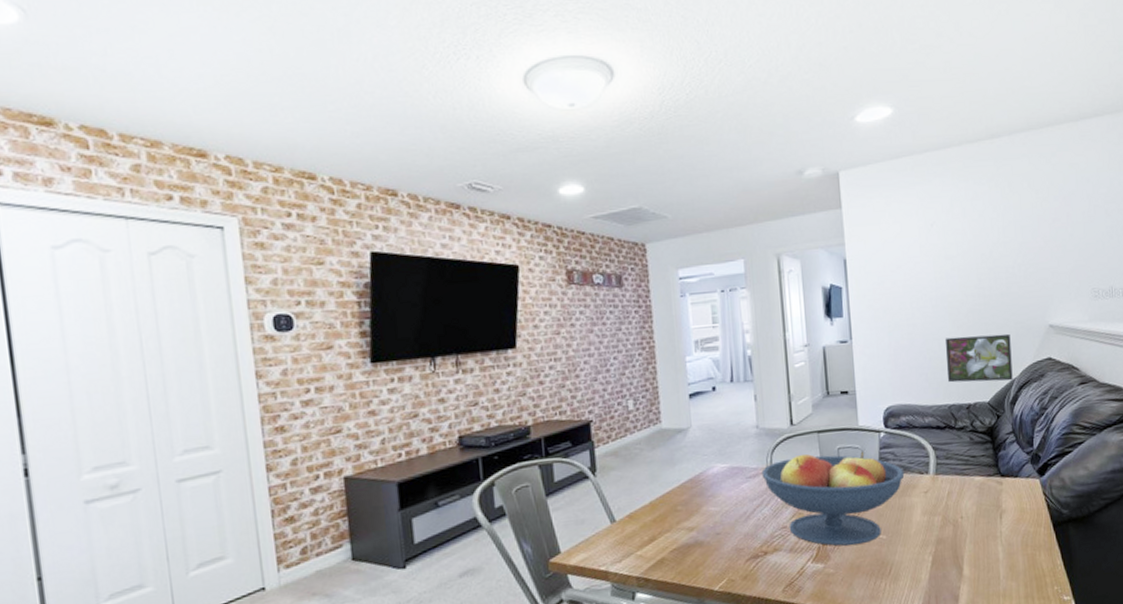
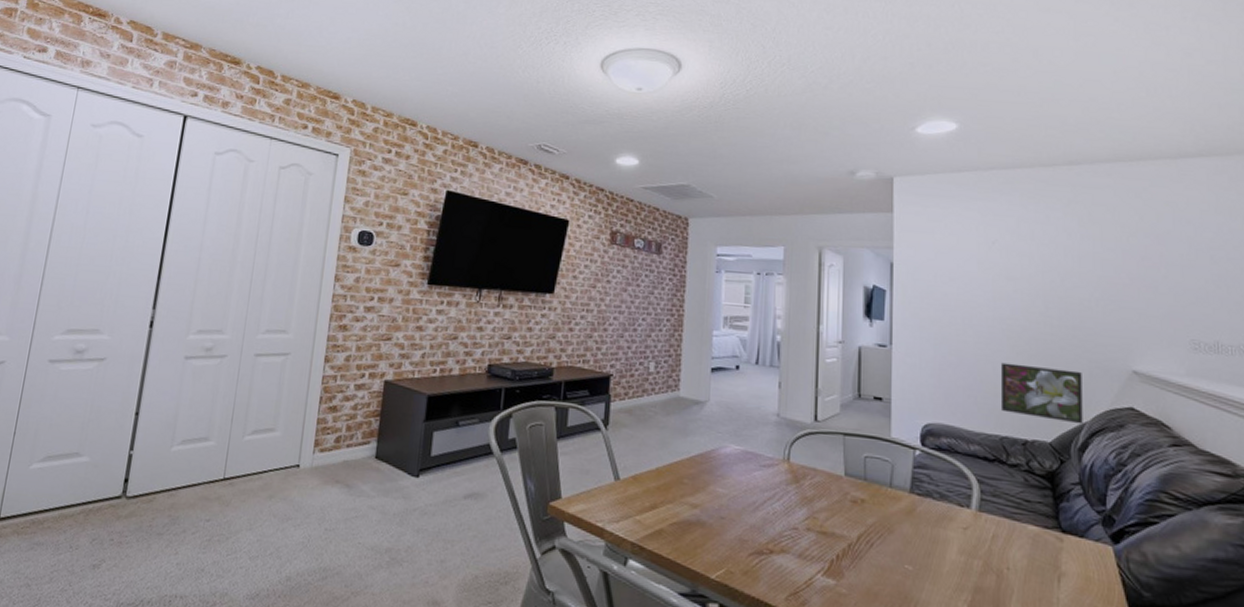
fruit bowl: present [761,451,905,546] -> none [777,454,941,570]

